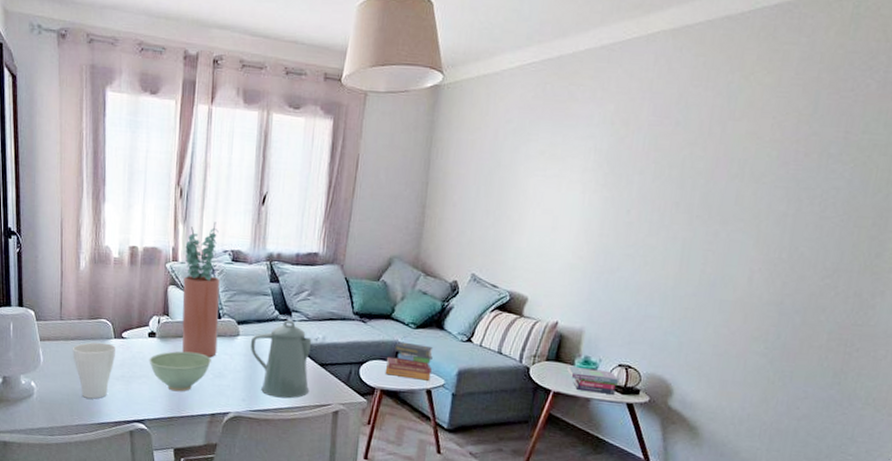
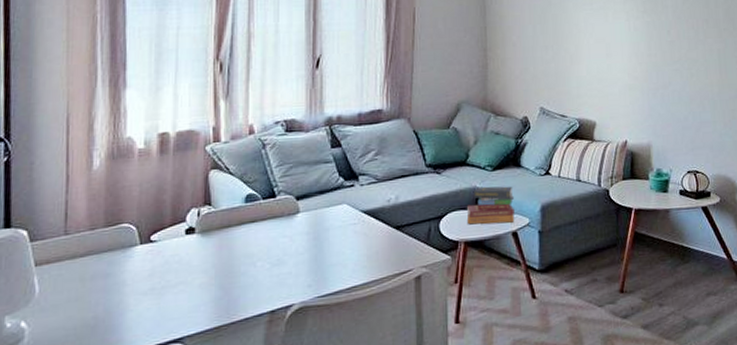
cup: present [72,342,117,399] -> none [81,251,143,327]
bowl: present [149,351,211,392] -> none [187,241,267,294]
vase: present [181,222,220,358] -> none [227,93,274,245]
teapot: present [250,319,312,398] -> none [313,184,386,275]
books: present [567,366,619,395] -> none [643,179,691,203]

